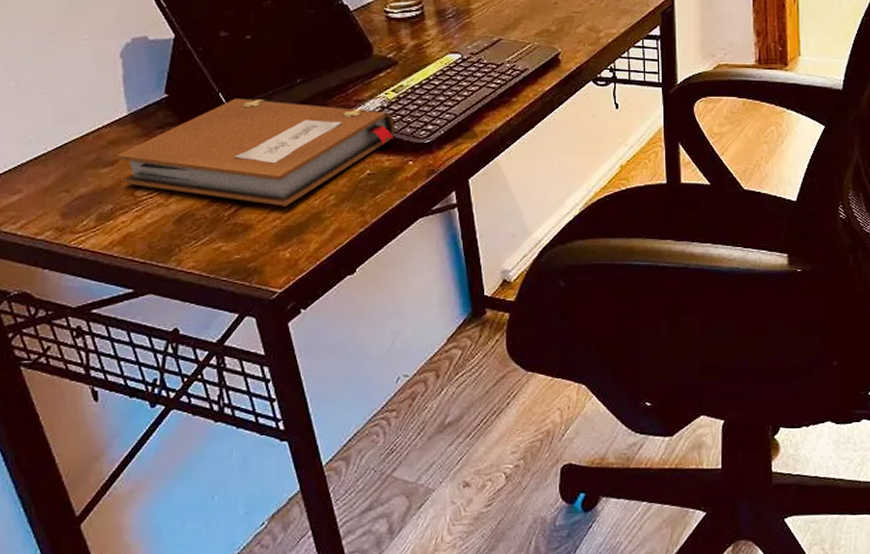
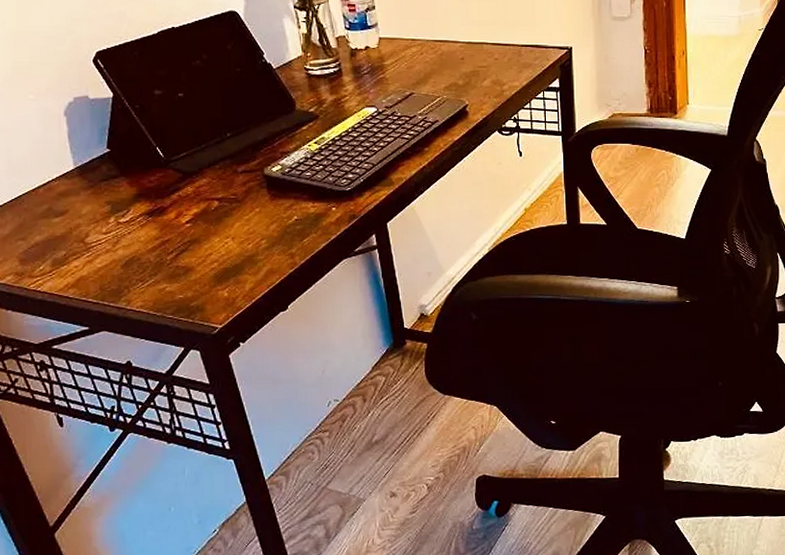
notebook: present [116,98,395,206] -> none [66,152,318,250]

